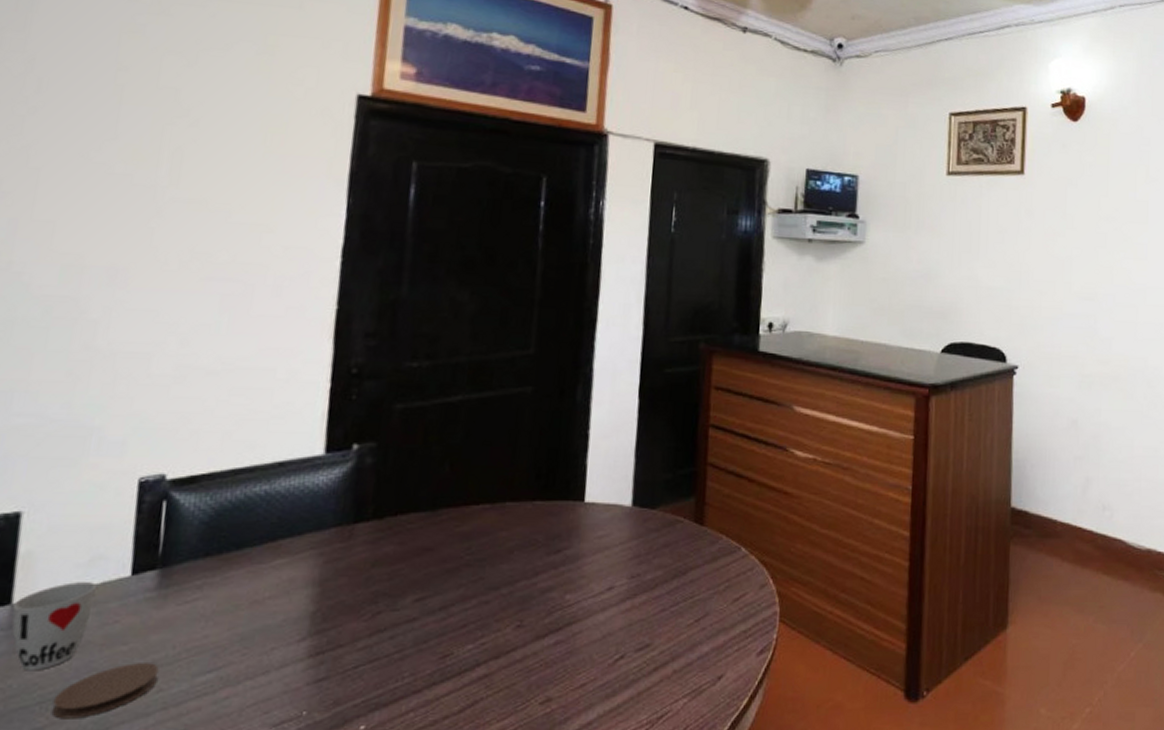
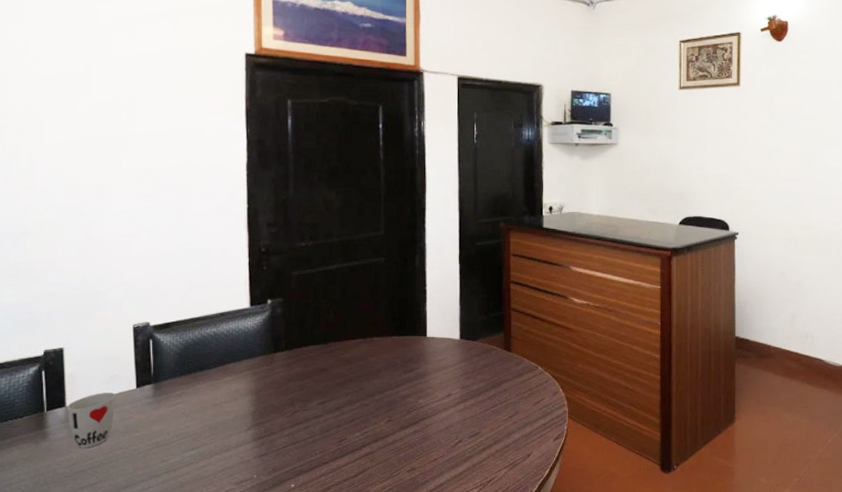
coaster: present [51,663,159,719] -> none [99,444,161,479]

